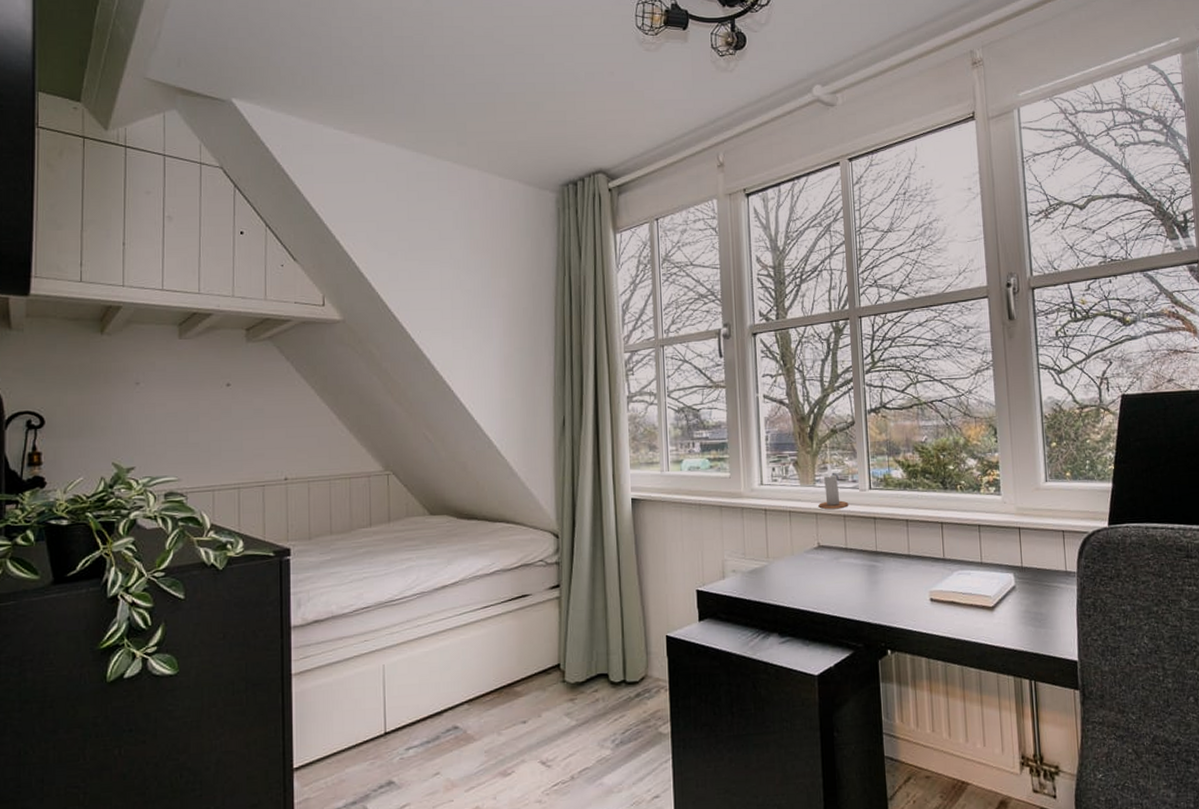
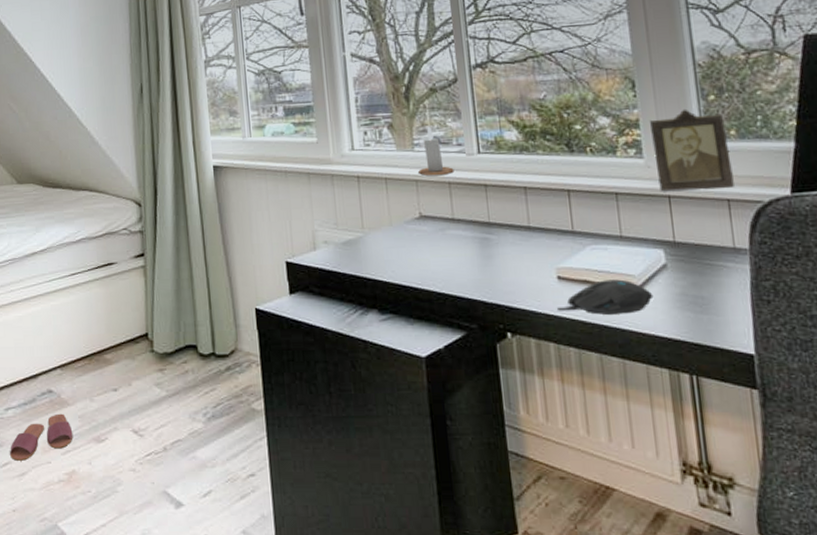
slippers: none [409,749,478,802] -> present [10,413,73,461]
computer mouse: none [928,600,1005,631] -> present [556,279,654,315]
photo frame: none [1007,453,1068,524] -> present [650,109,734,192]

